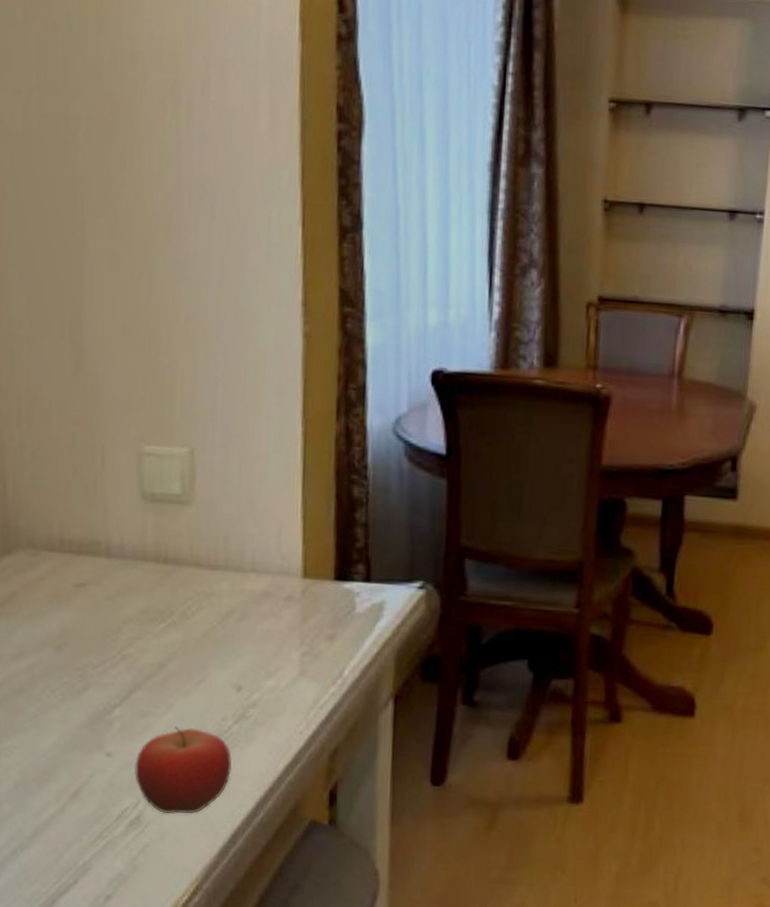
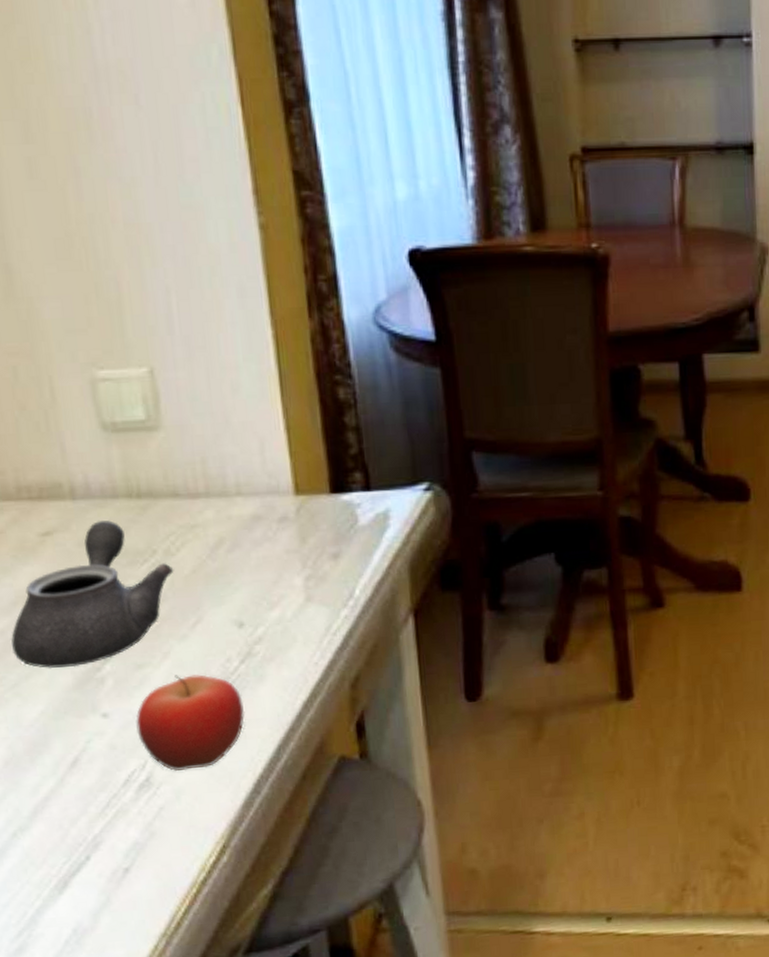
teapot: none [36,578,187,708] -> present [10,520,174,669]

